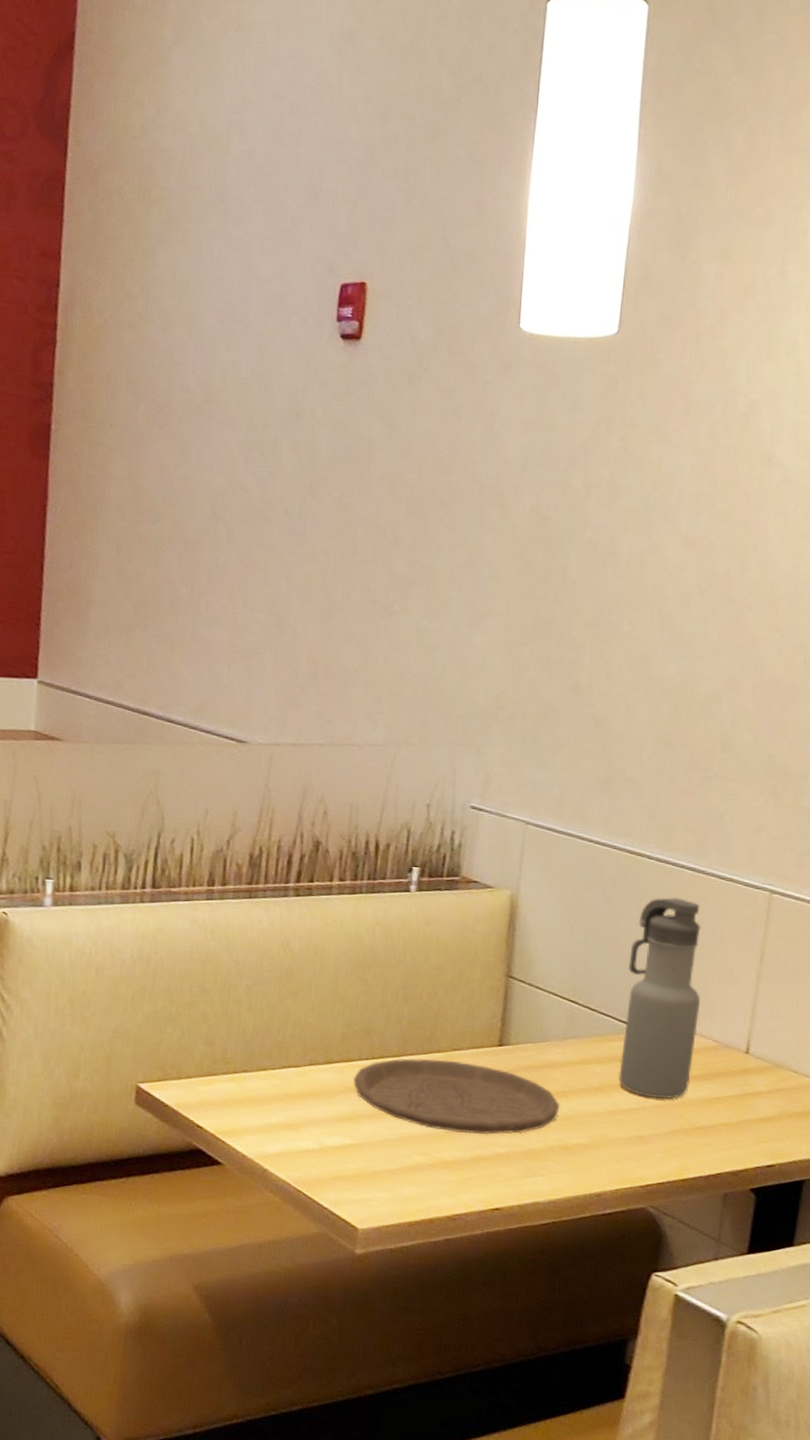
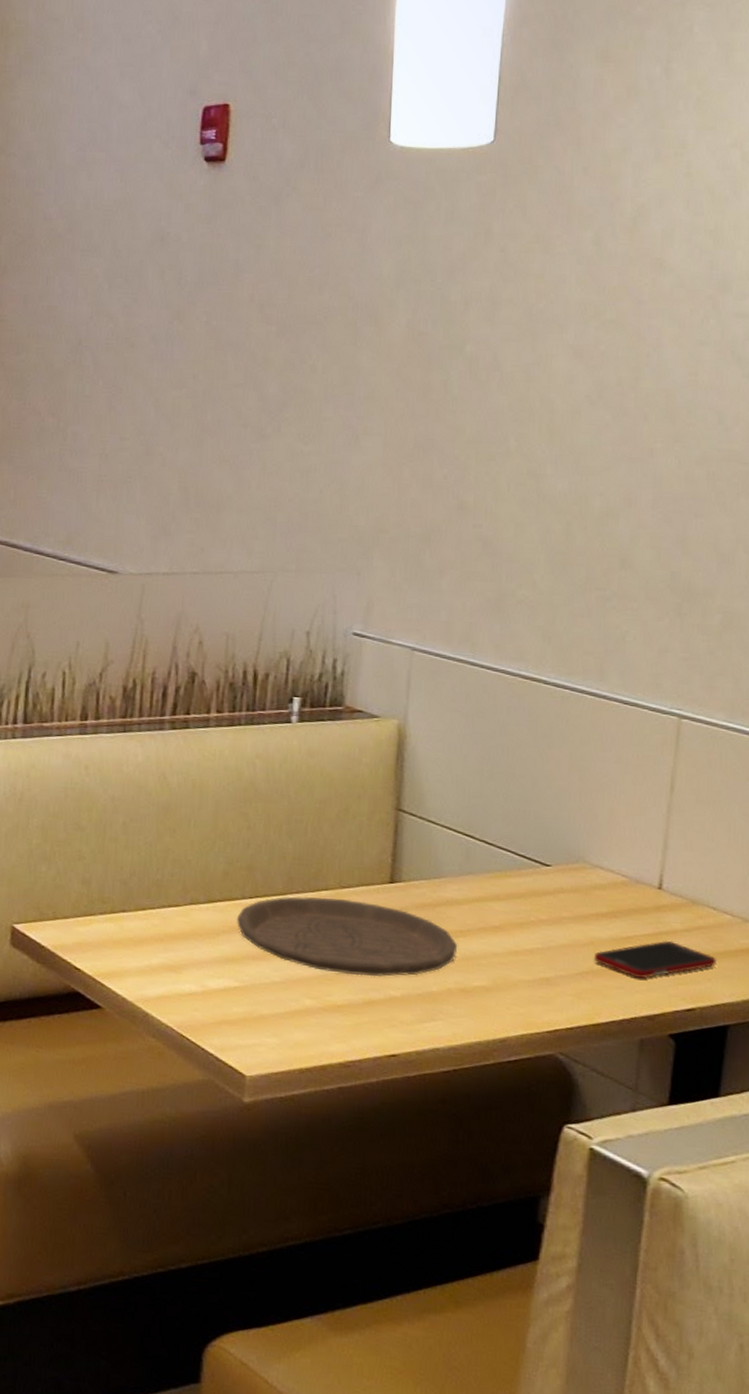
water bottle: present [618,897,701,1099] -> none [520,724,607,938]
cell phone: none [684,1101,797,1137] -> present [593,940,718,978]

